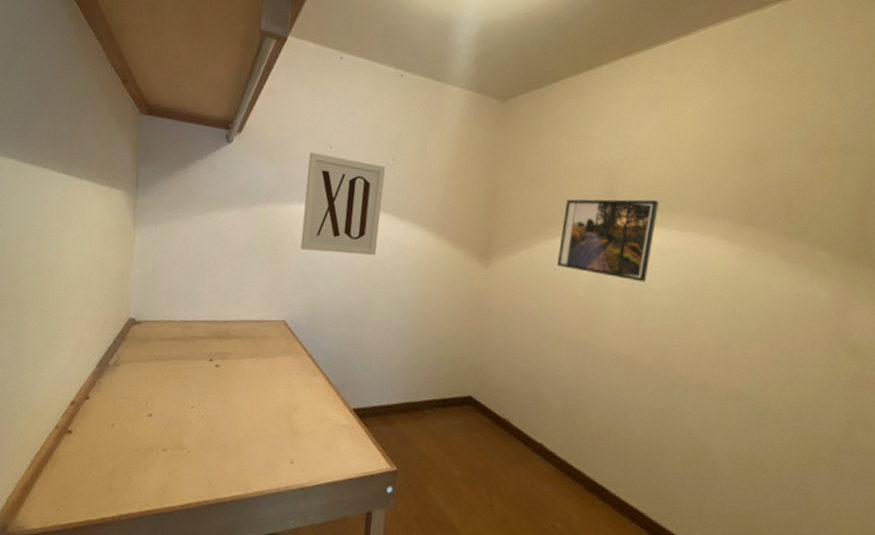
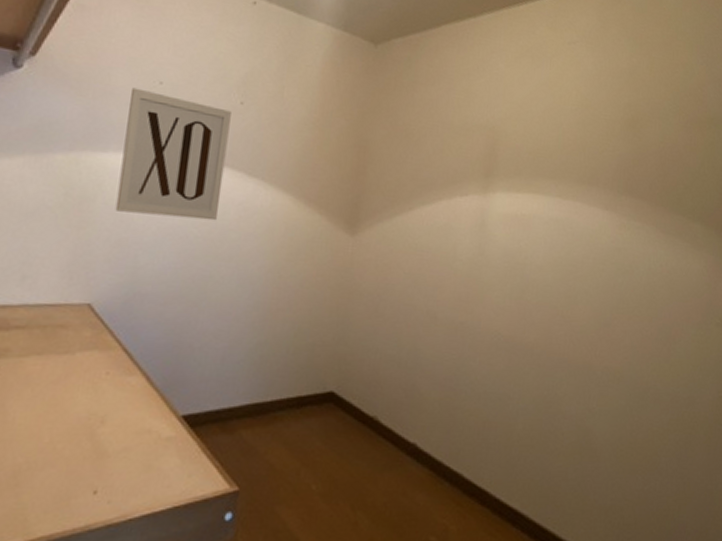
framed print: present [557,199,659,283] -> none [434,160,541,255]

